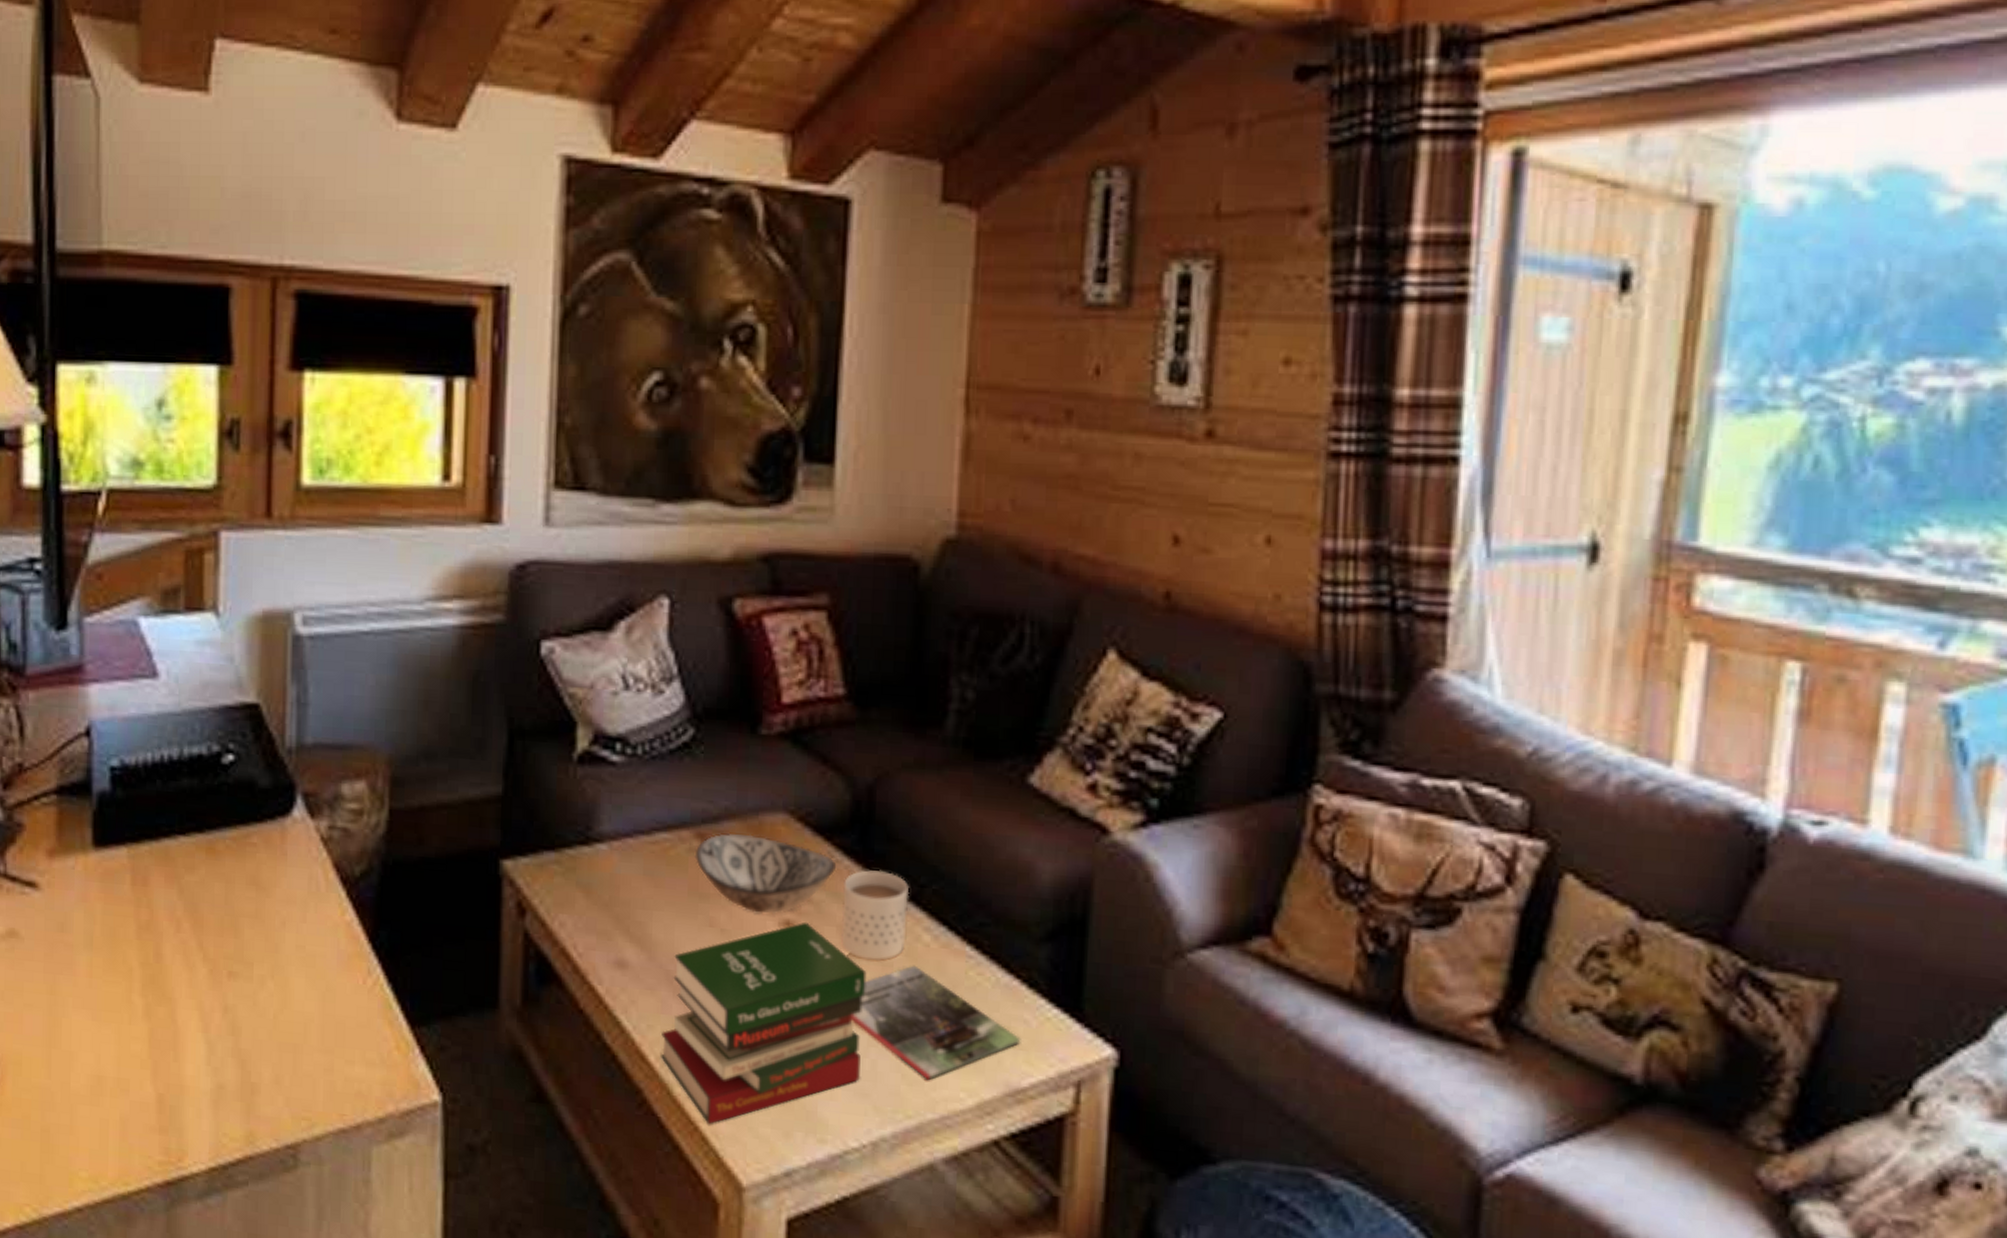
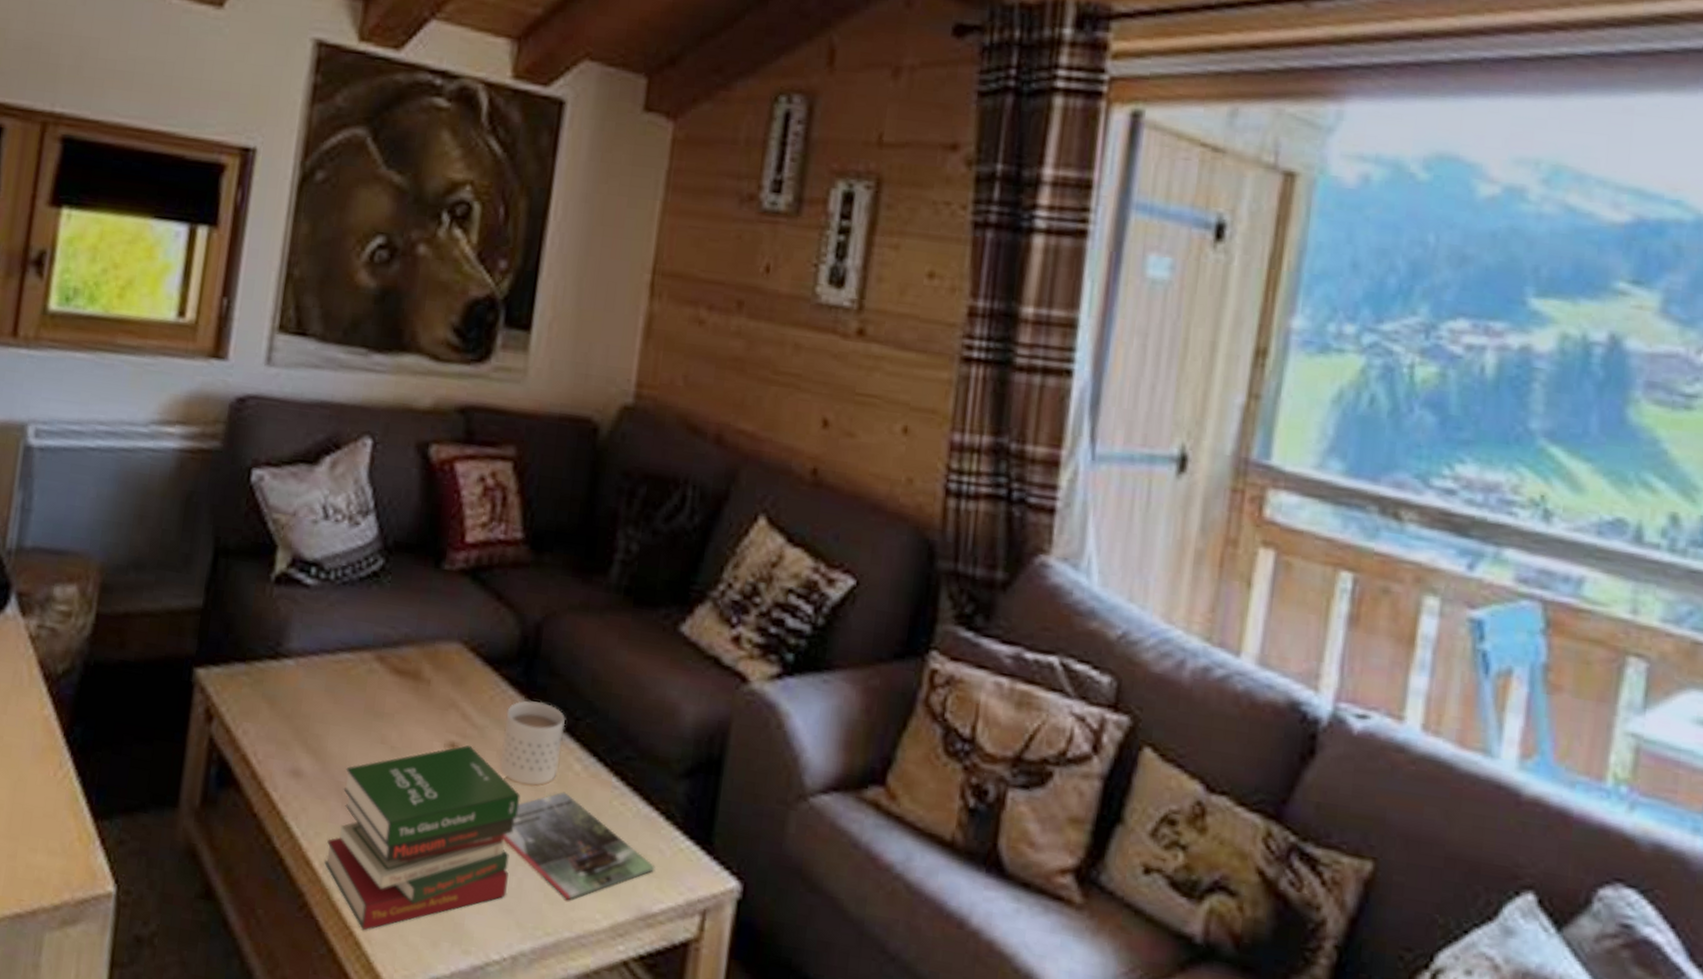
decorative bowl: present [694,832,837,914] -> none [373,657,502,736]

